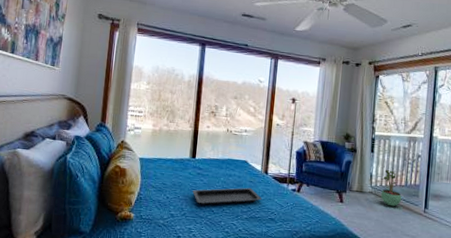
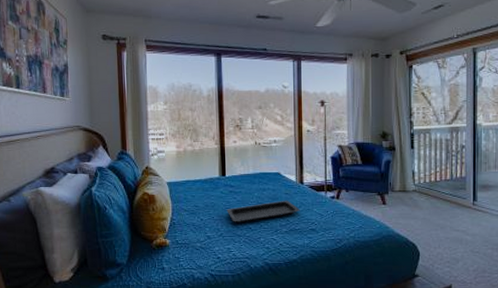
potted plant: present [381,169,401,207] -> none [426,164,447,203]

